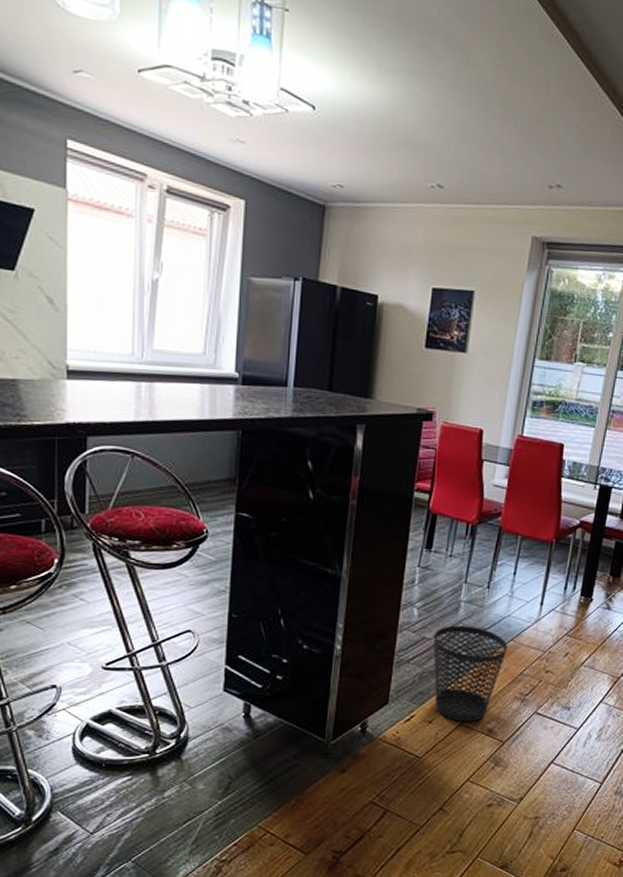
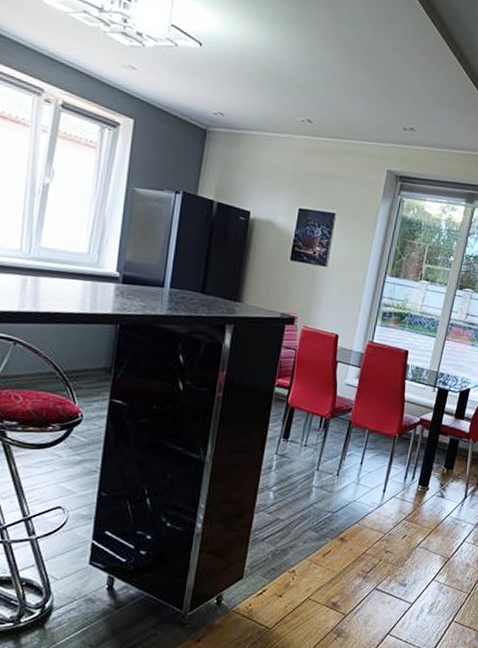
wastebasket: present [433,625,508,722] -> none [285,508,353,597]

